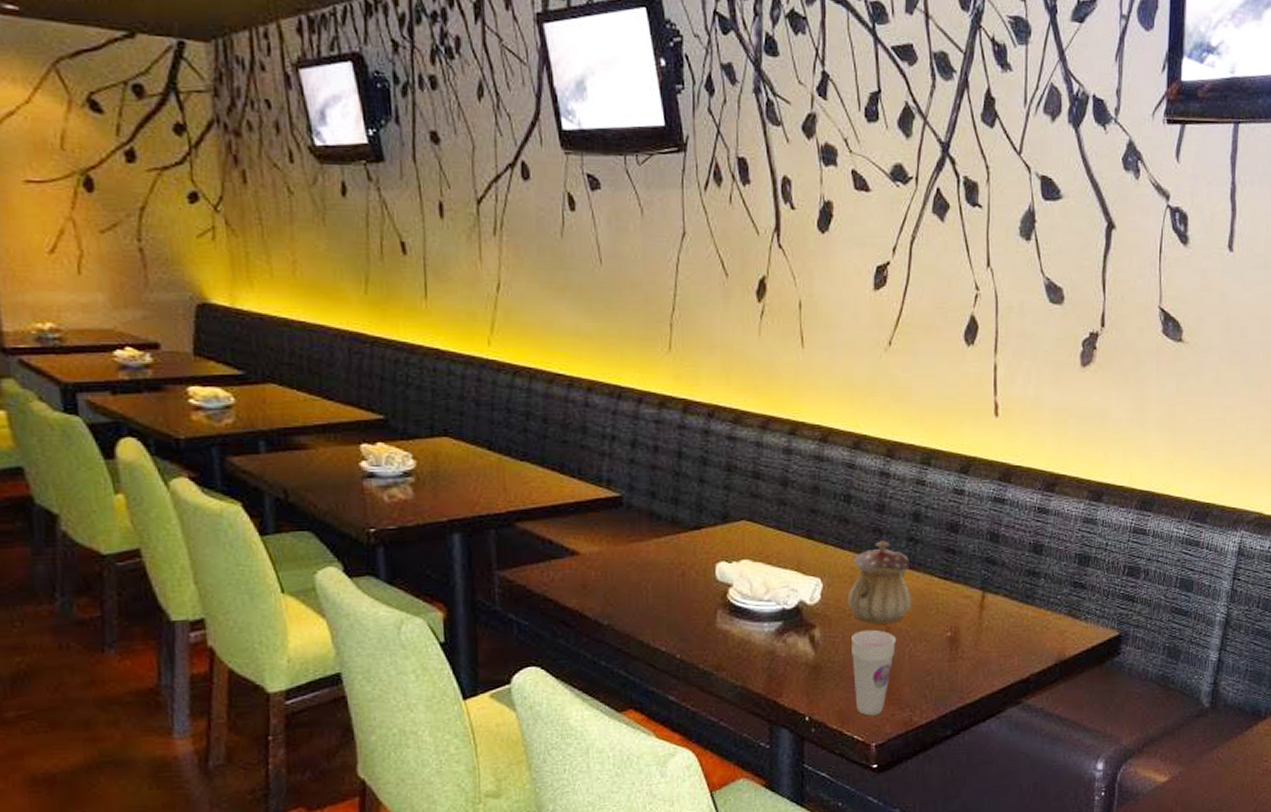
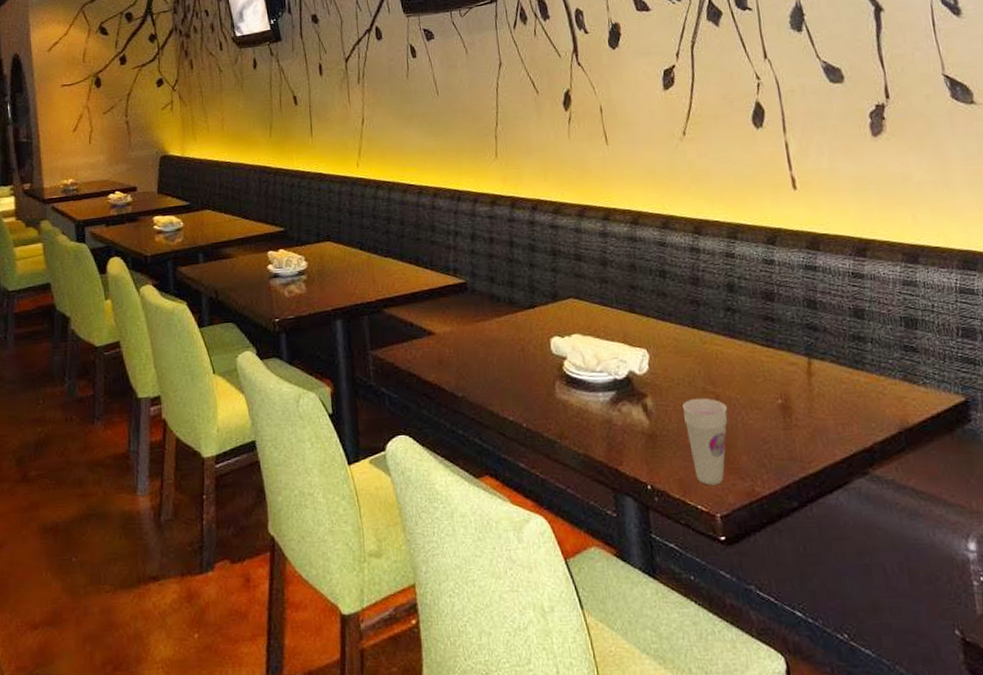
teapot: present [847,541,911,624] -> none [674,311,737,392]

